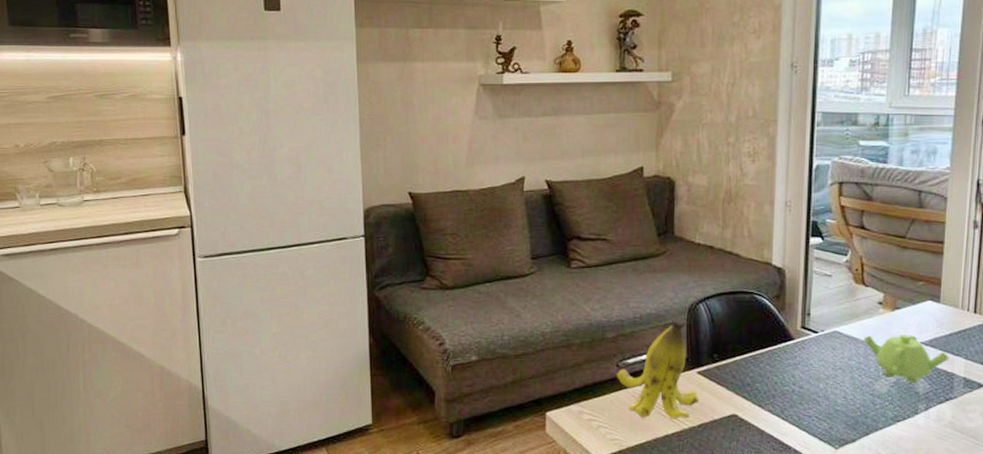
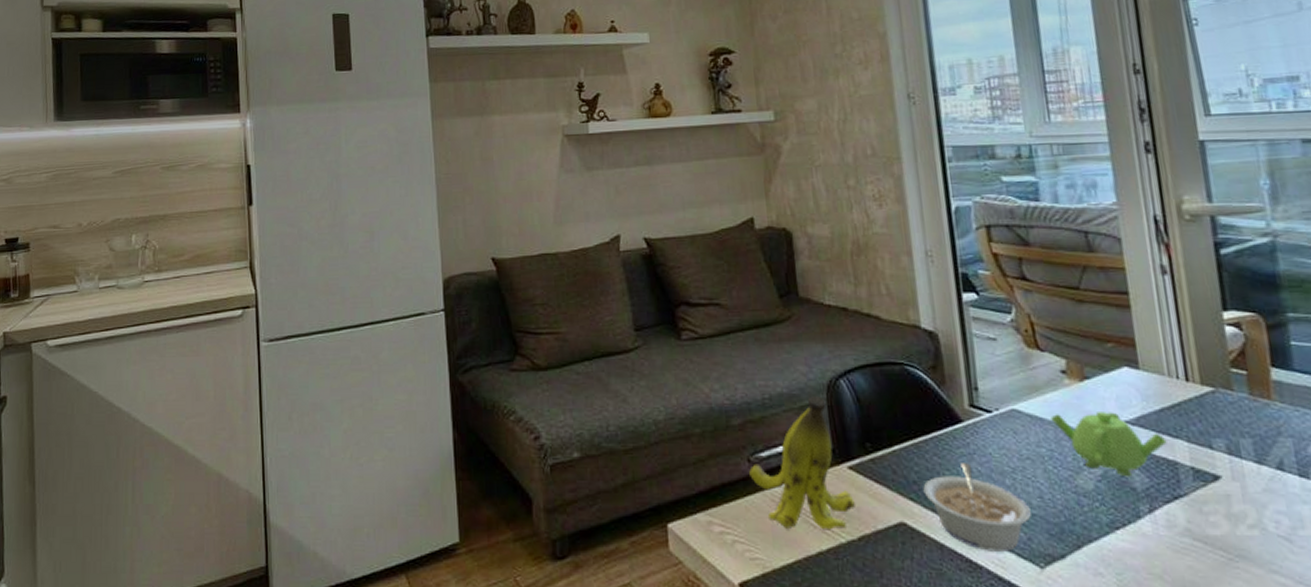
legume: none [754,371,835,437] -> present [923,463,1031,552]

